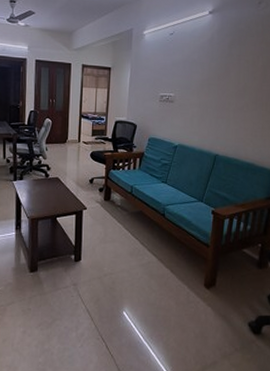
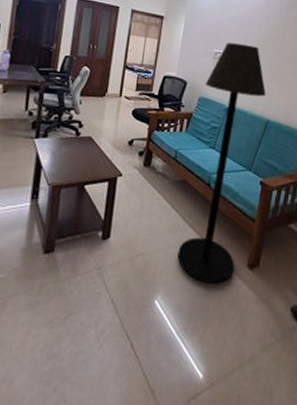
floor lamp: none [140,85,213,300] -> present [177,42,266,284]

